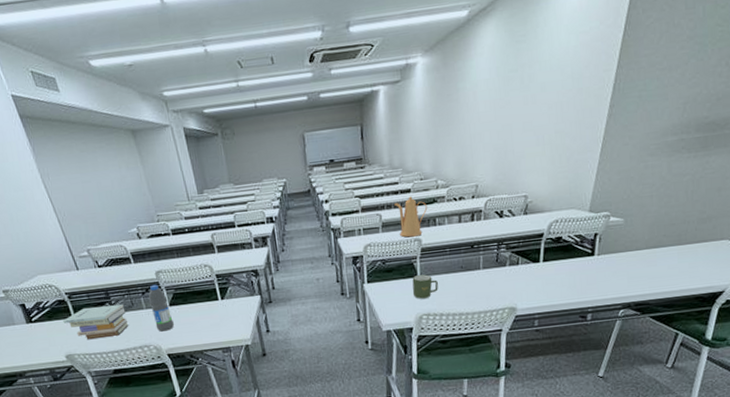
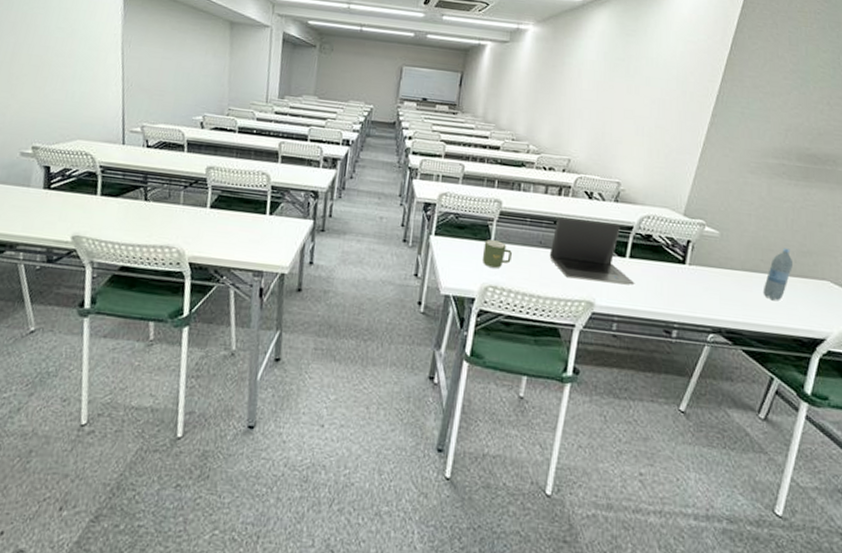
books: present [63,304,129,340] -> none [84,186,160,227]
water bottle: present [148,284,175,332] -> none [186,180,210,236]
coffee pot: present [394,196,428,238] -> none [480,154,515,198]
laptop computer: none [471,234,551,292] -> present [549,217,635,286]
water bottle: none [666,219,694,269] -> present [763,248,794,301]

